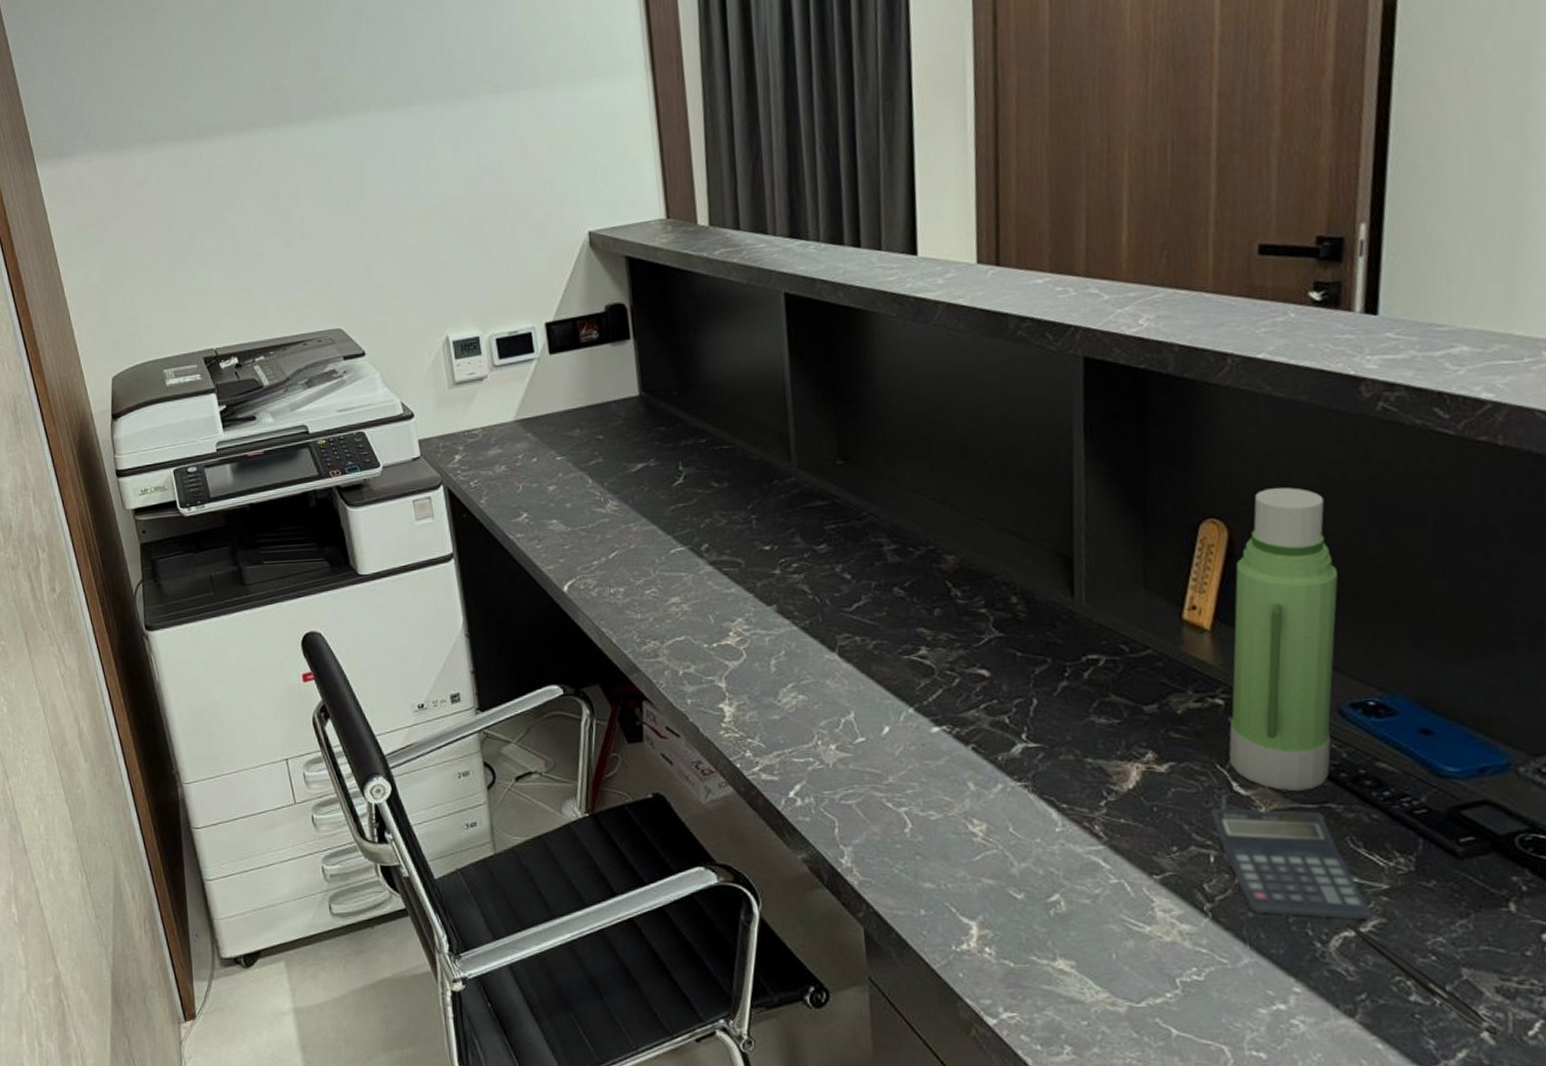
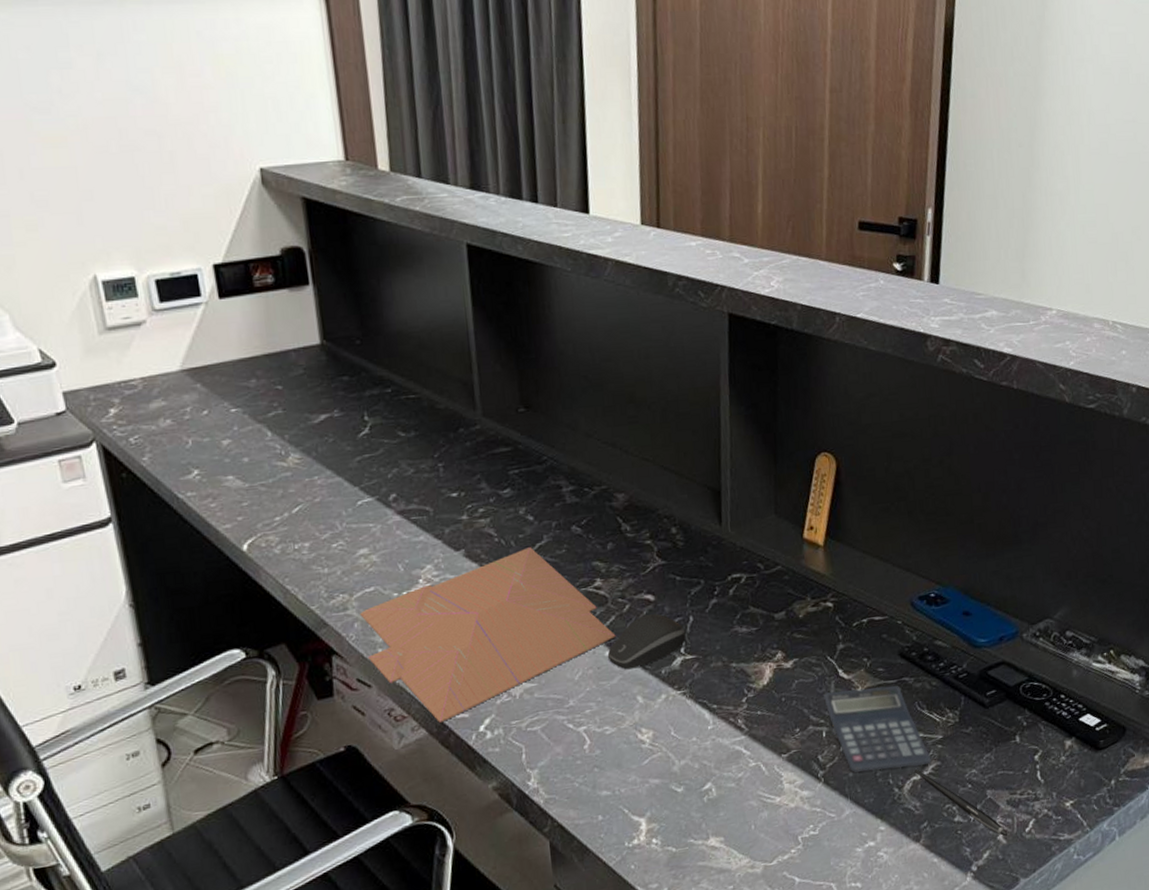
papers: none [670,607,943,783] -> present [360,547,616,724]
computer mouse: none [932,692,1028,751] -> present [607,614,686,670]
water bottle: present [1229,487,1338,791] -> none [836,425,911,672]

